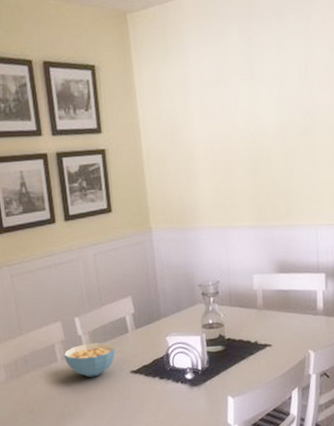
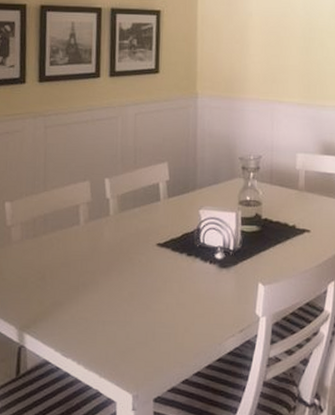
cereal bowl: present [63,342,116,377] -> none [87,208,144,246]

